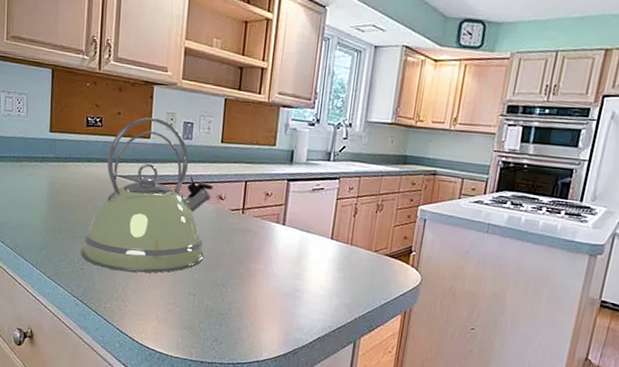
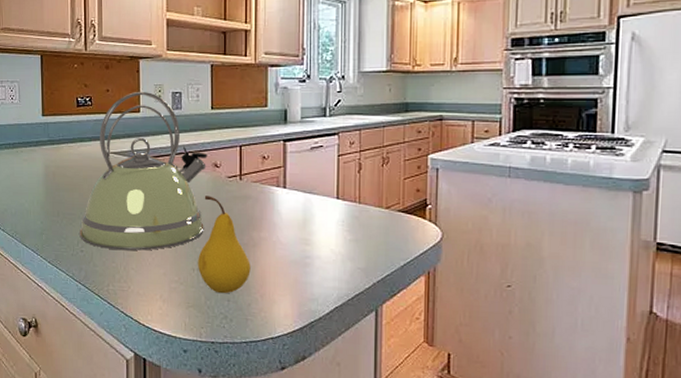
fruit: none [194,225,245,319] -> present [198,195,251,294]

